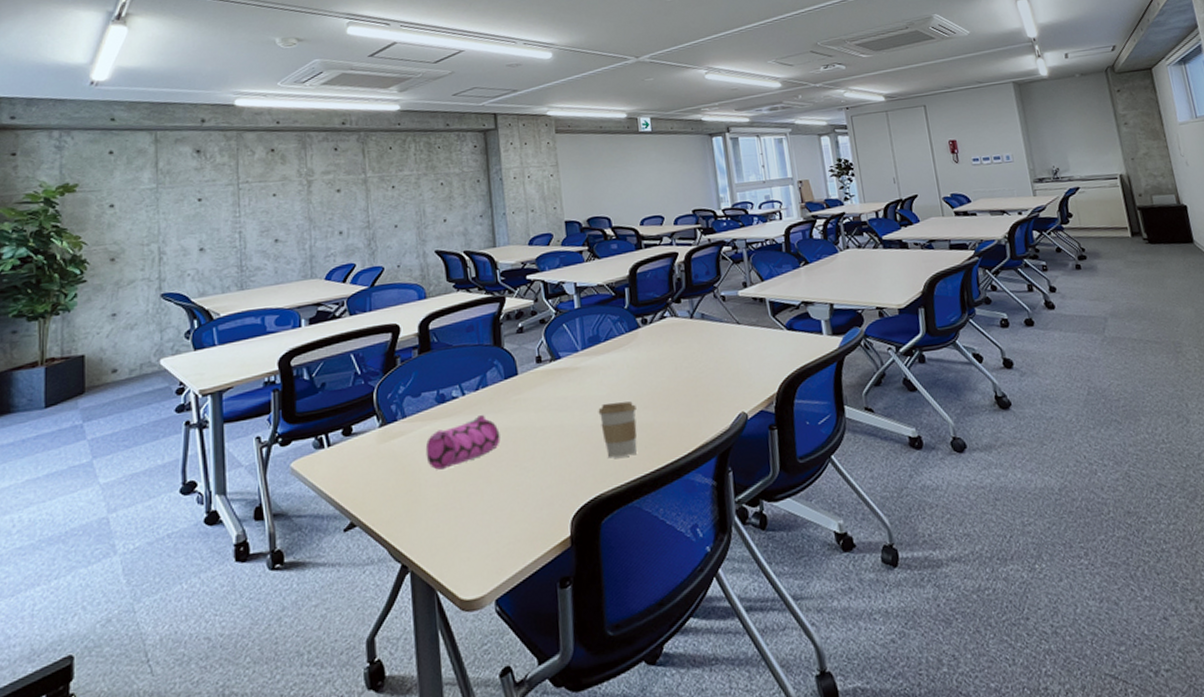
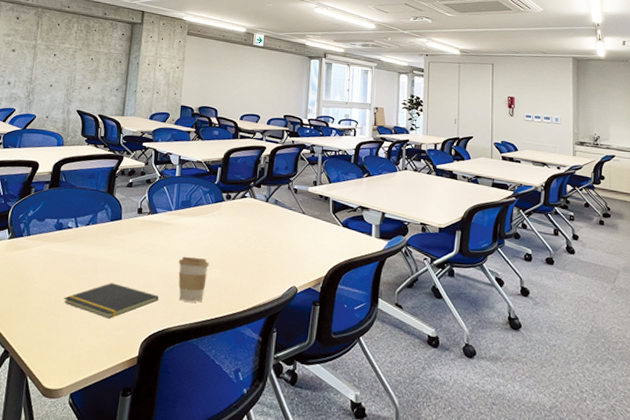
pencil case: present [425,415,501,470] -> none [39,246,99,282]
notepad: none [464,454,584,499] -> present [64,283,159,319]

